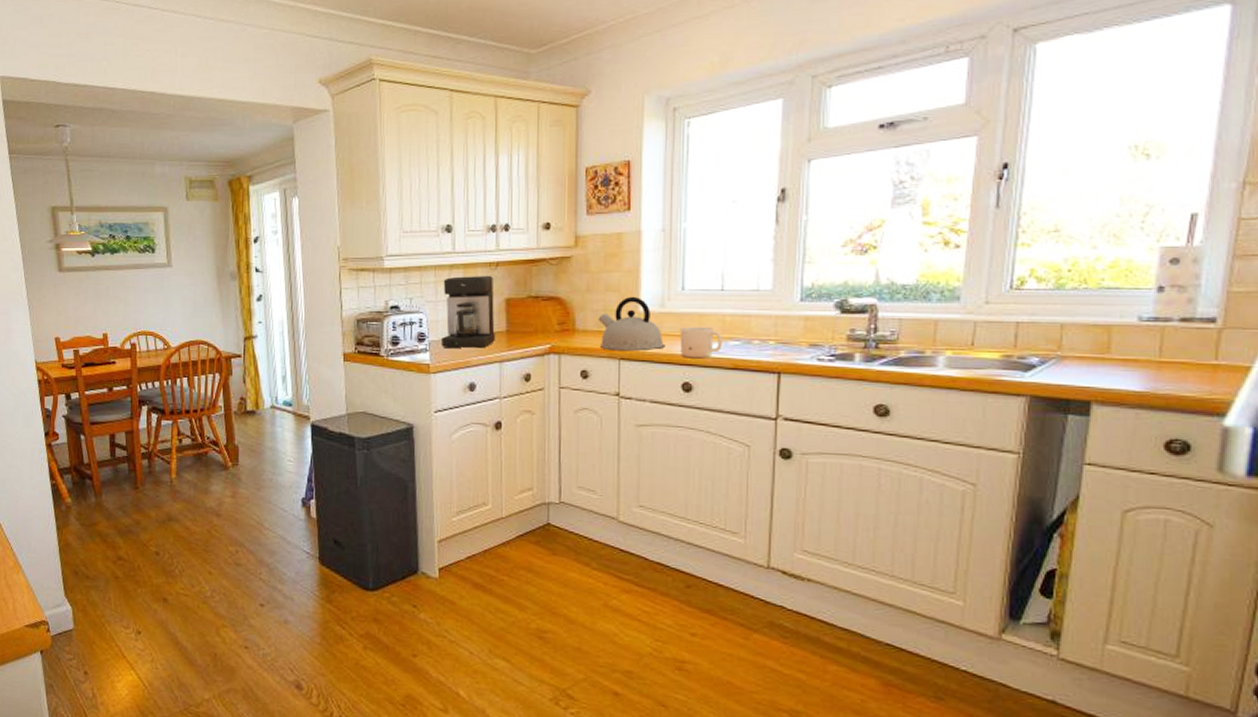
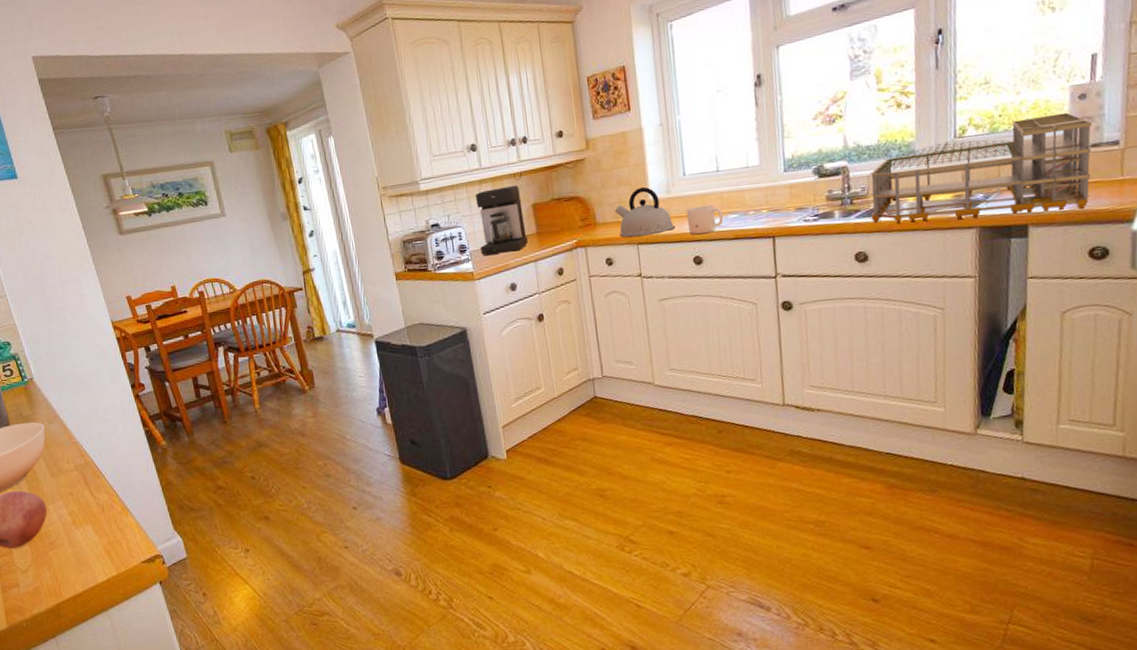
dish rack: none [899,277,1184,393] -> present [869,112,1092,223]

